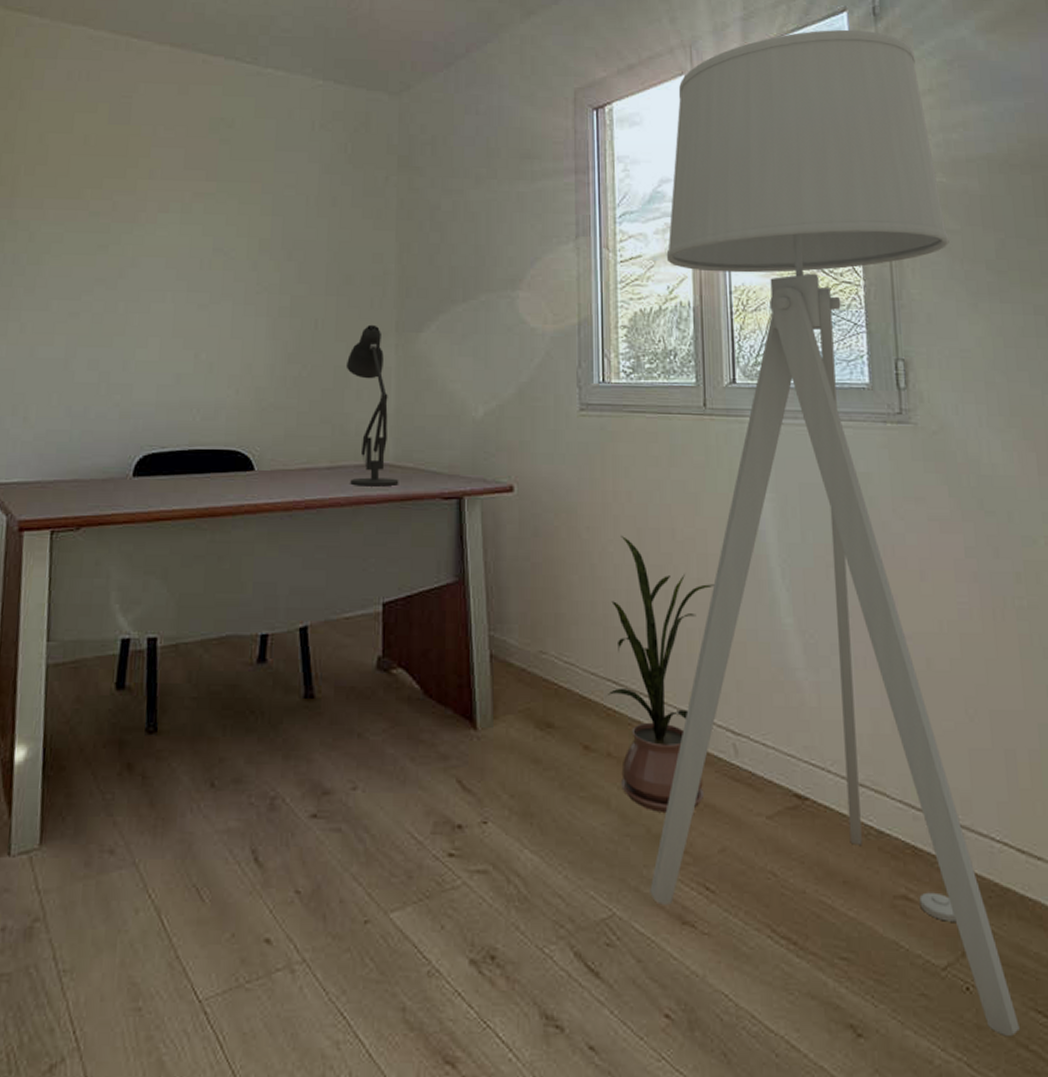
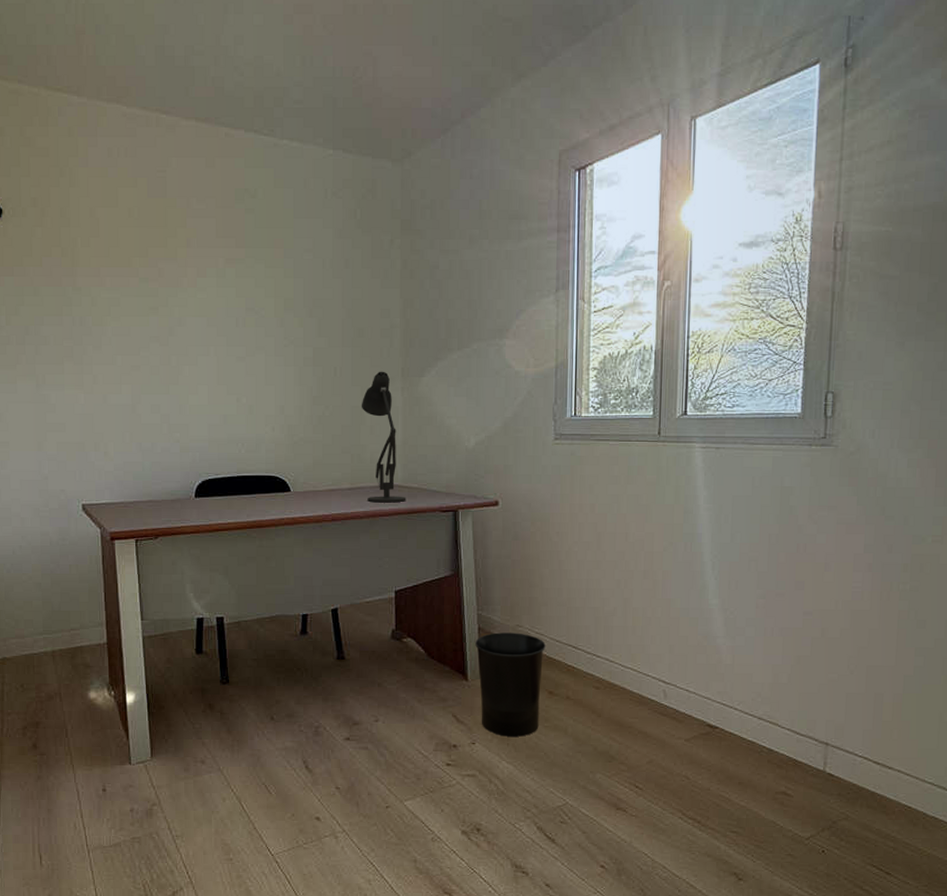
waste bin: none [486,661,577,812] -> present [475,632,546,737]
house plant: present [608,535,715,814] -> none [569,538,657,738]
floor lamp: present [650,29,1019,1037] -> none [594,82,888,881]

